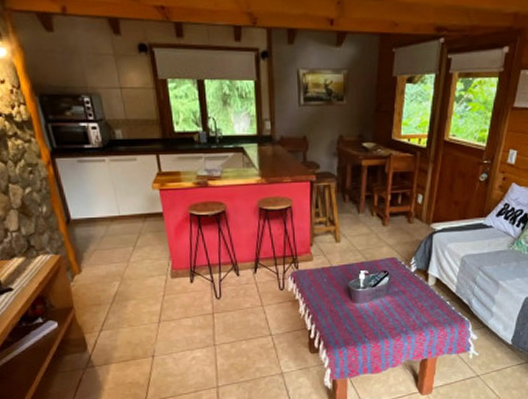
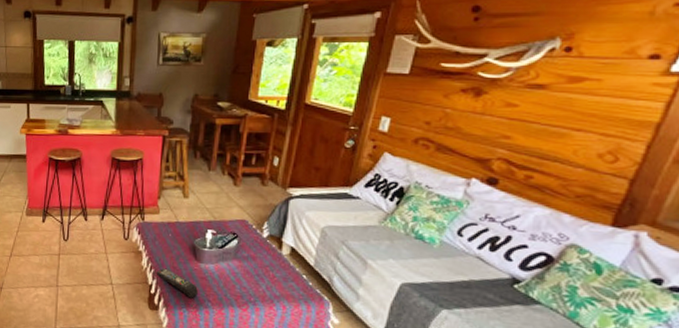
remote control: none [315,312,355,337] -> present [157,268,198,298]

